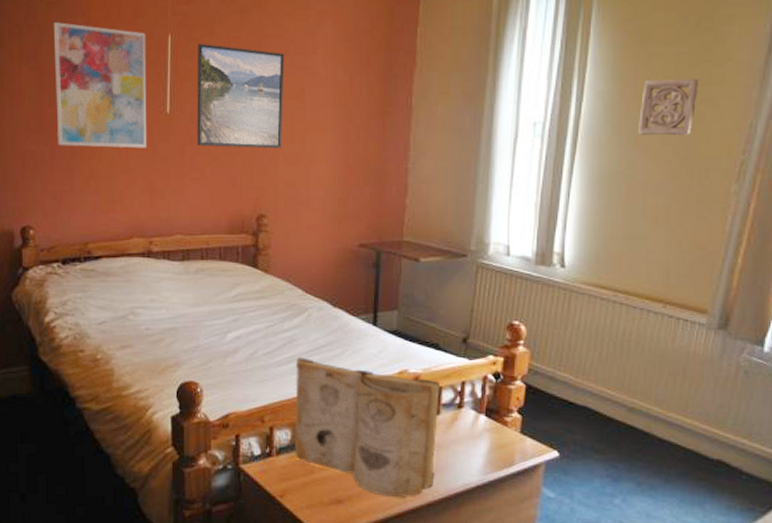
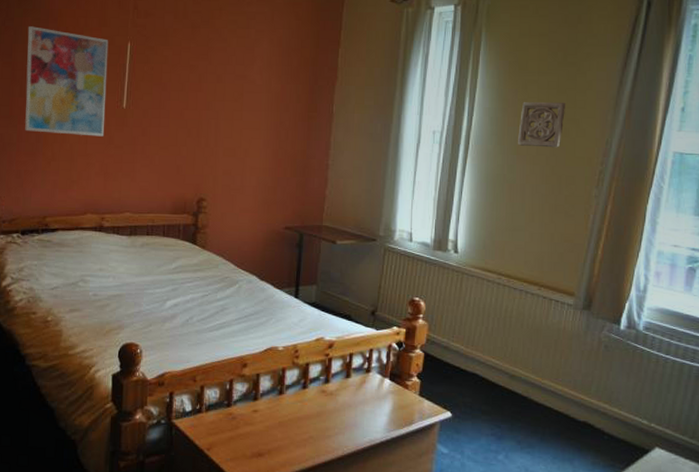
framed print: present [197,43,285,149] -> none [148,50,227,143]
book: present [295,357,441,498] -> none [222,324,352,452]

